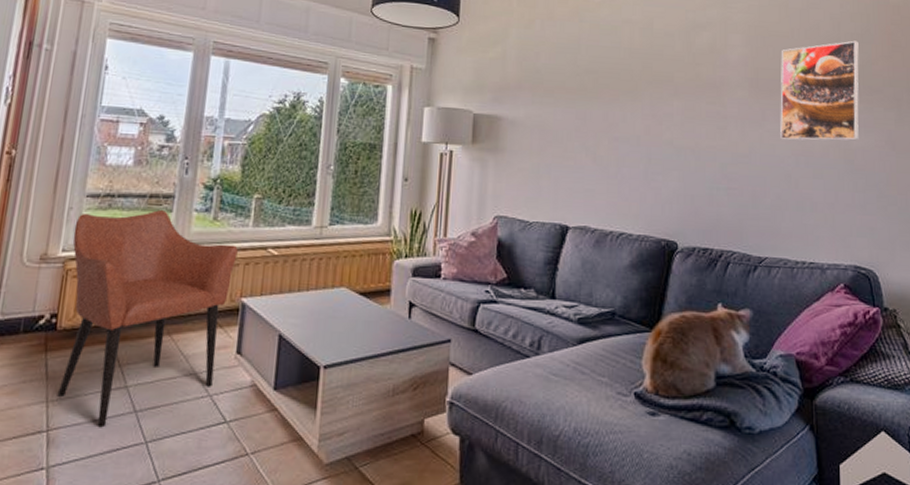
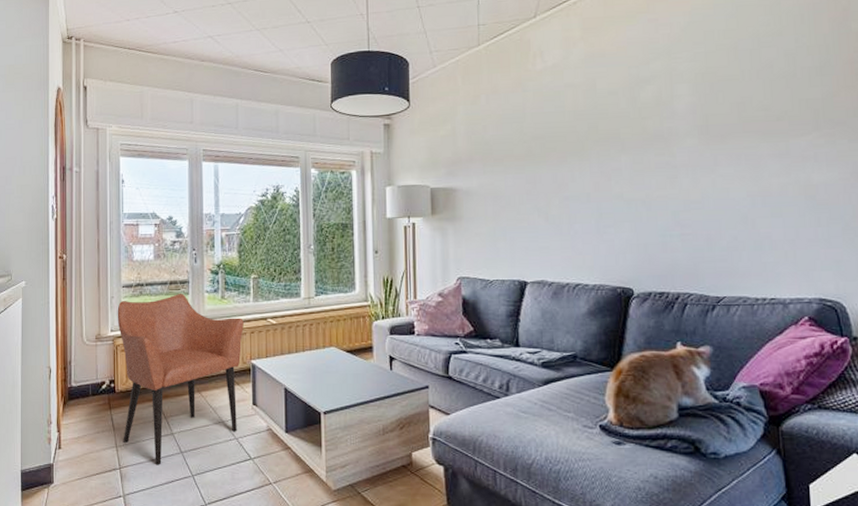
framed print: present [780,40,859,141] -> none [731,74,821,183]

